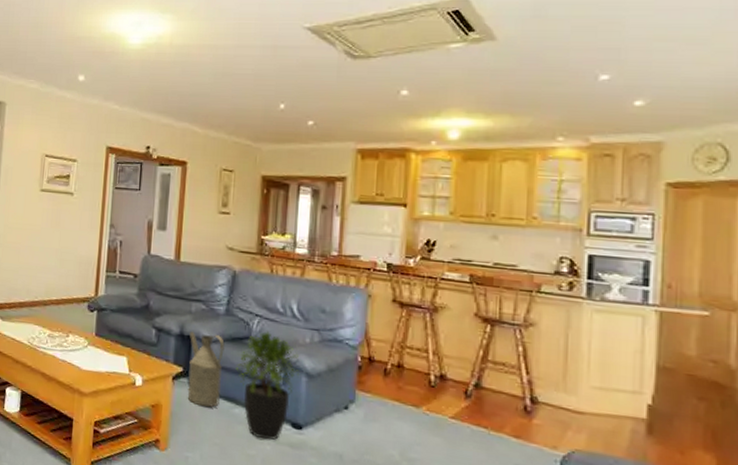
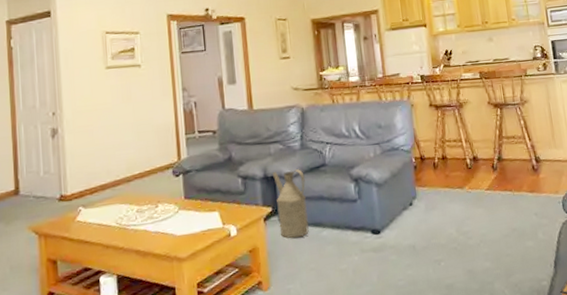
potted plant: present [235,330,299,440] -> none [317,154,370,252]

